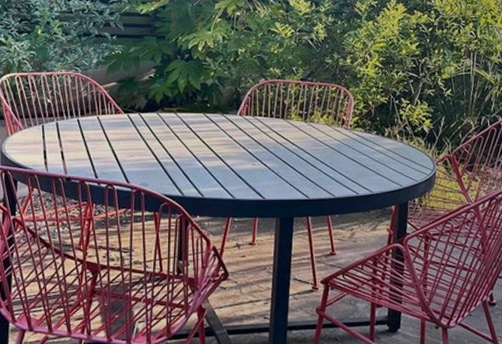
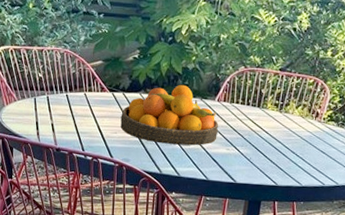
fruit bowl: none [137,100,243,164] -> present [120,84,219,146]

